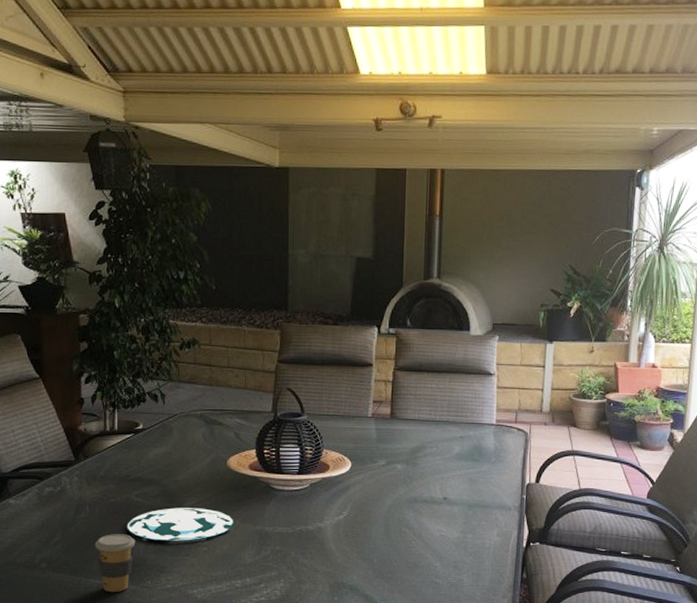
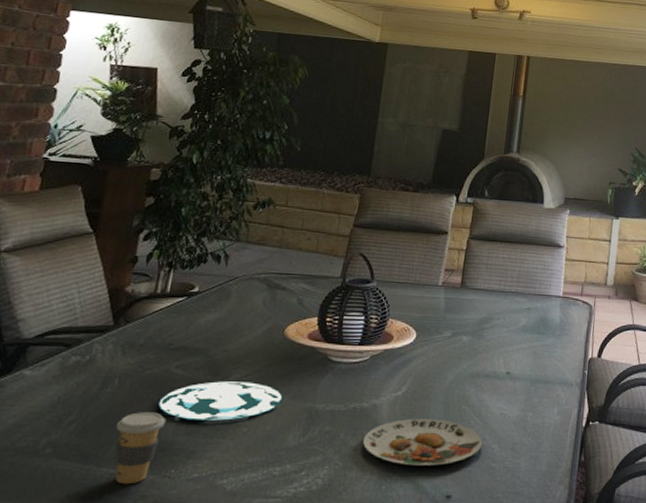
plate: none [312,539,425,581] -> present [362,418,483,466]

